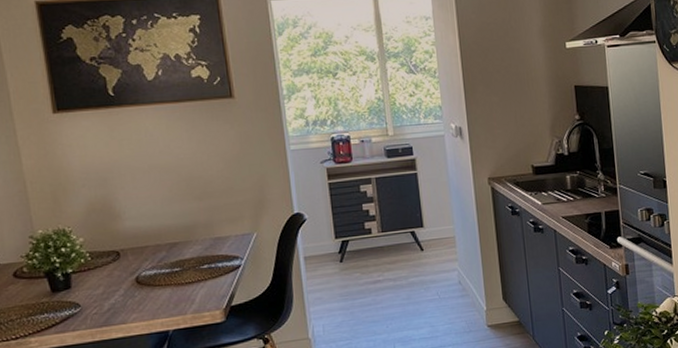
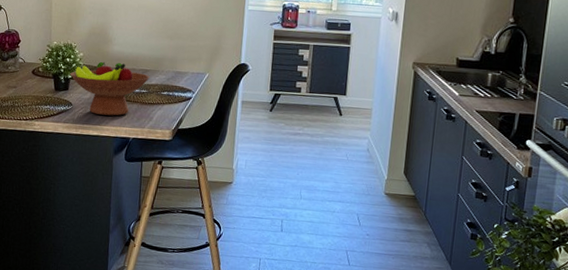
fruit bowl: none [69,240,181,311] -> present [70,61,150,116]

